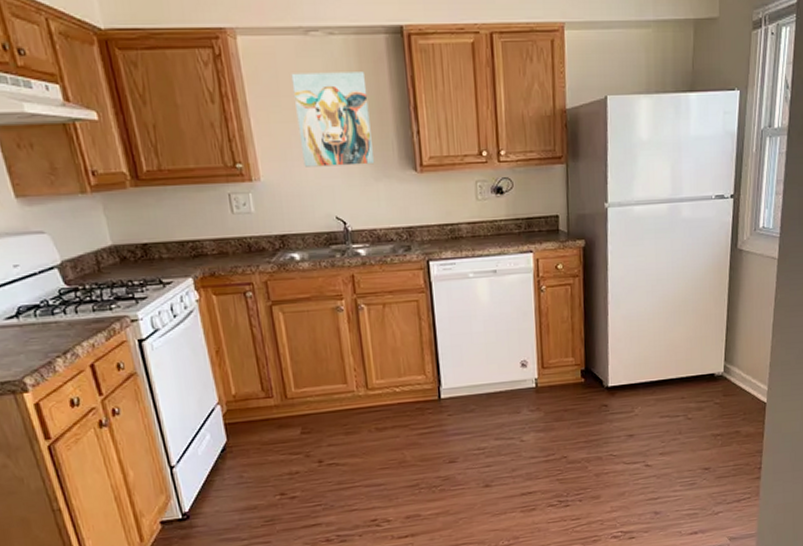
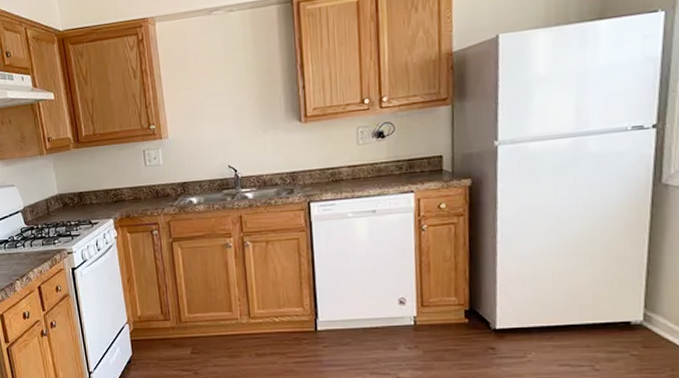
wall art: present [291,72,375,167] -> none [196,39,264,125]

